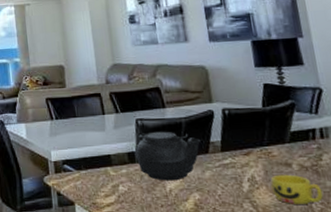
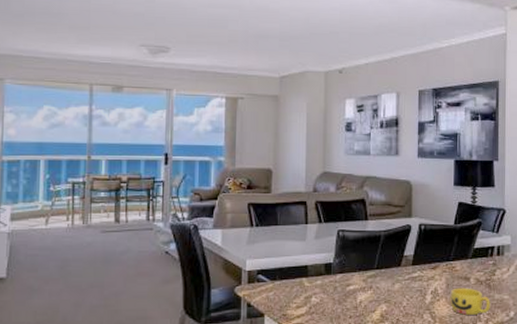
teapot: present [135,131,201,181] -> none [332,243,396,293]

